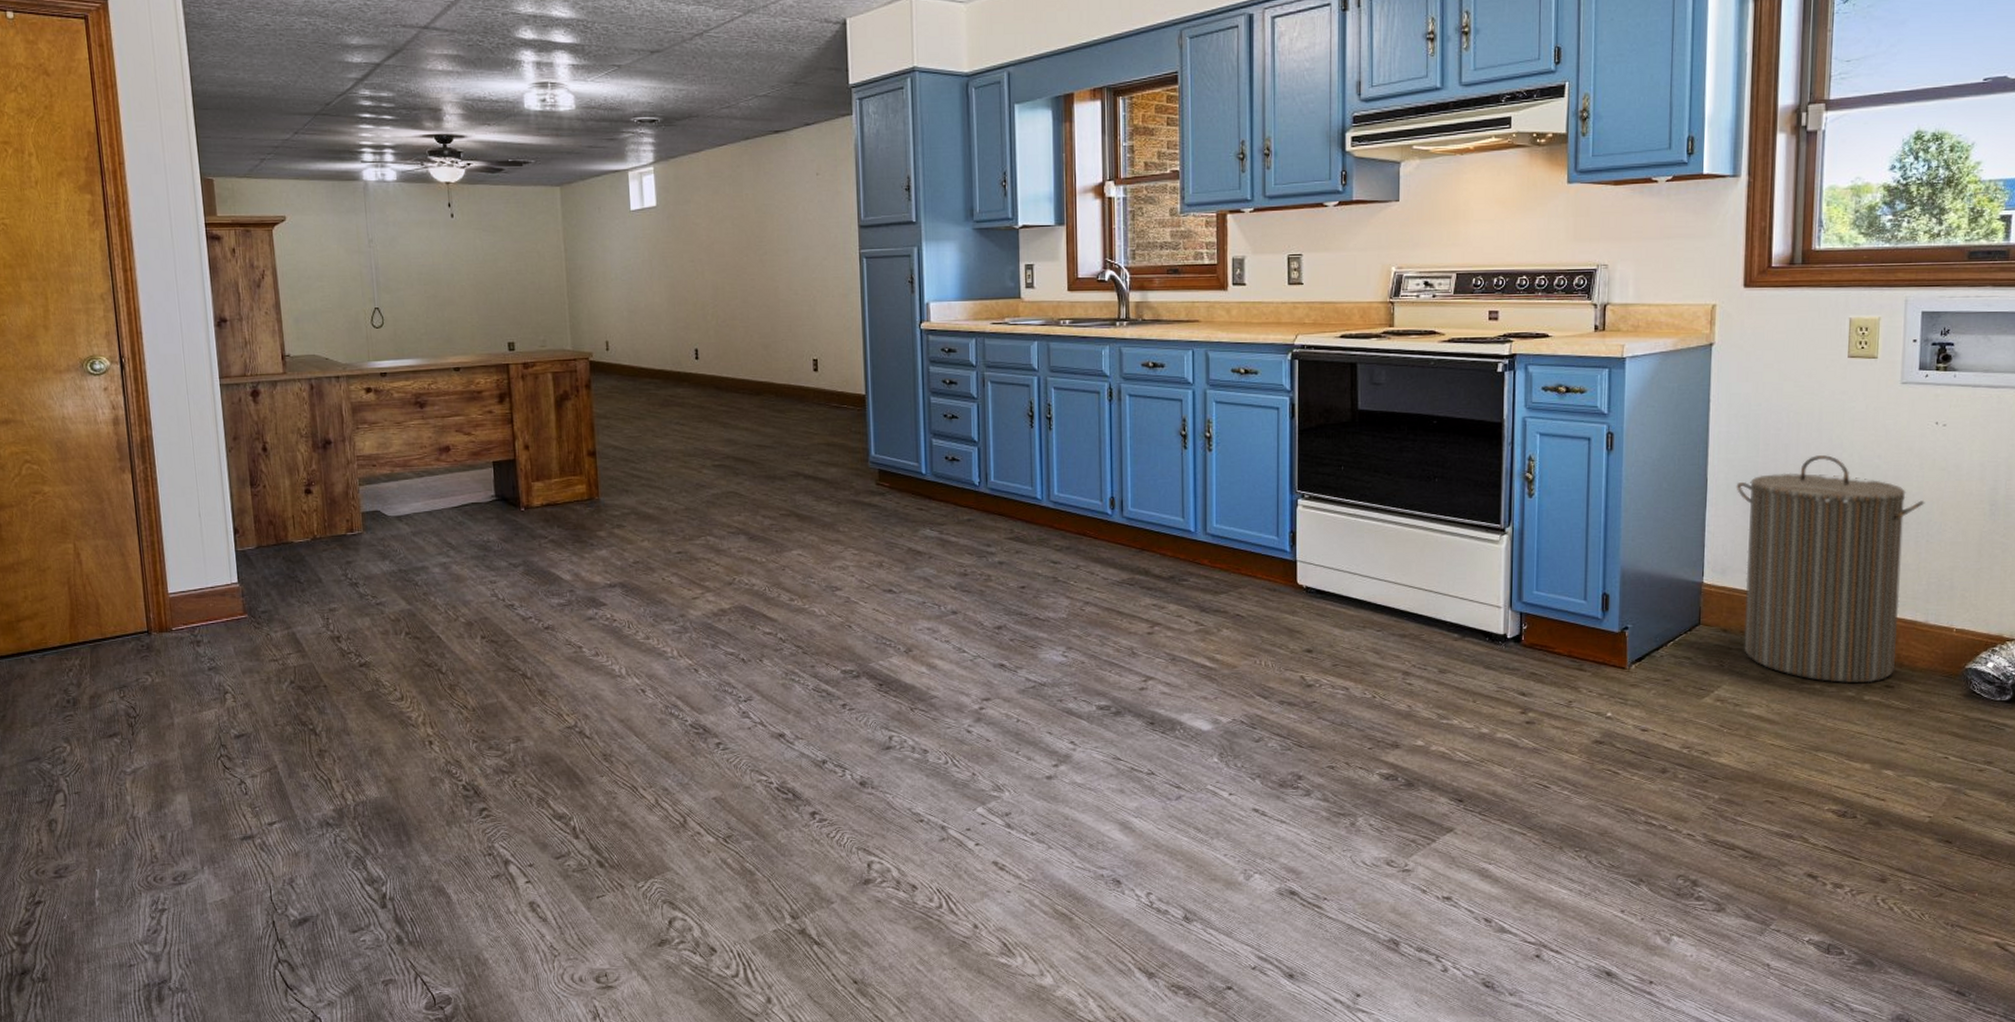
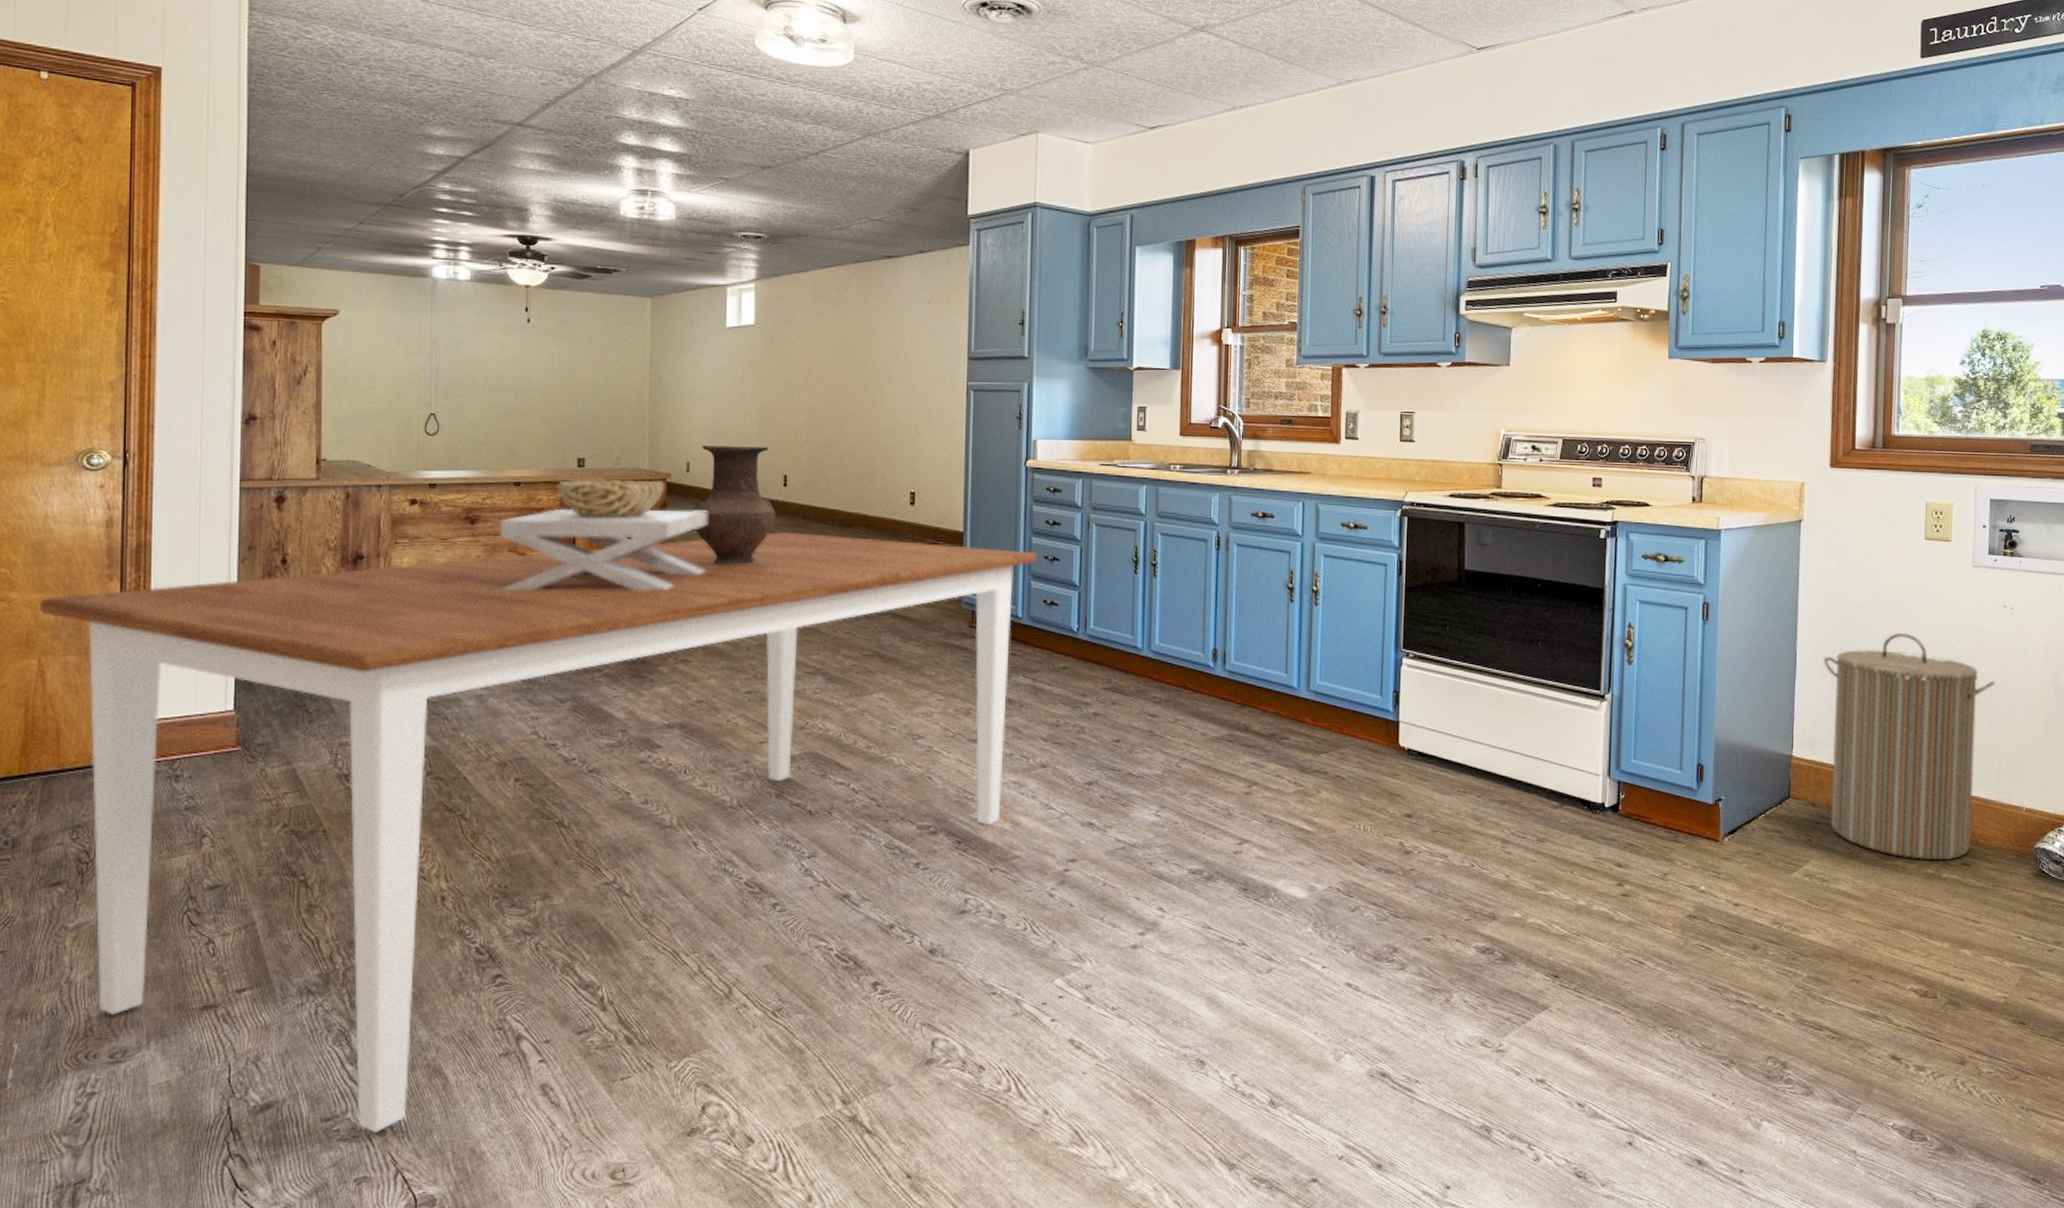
dining table: none [68,402,938,942] -> present [40,531,1038,1132]
decorative bowl: none [445,360,632,468] -> present [499,478,707,591]
vase: none [615,322,691,437] -> present [693,445,776,566]

